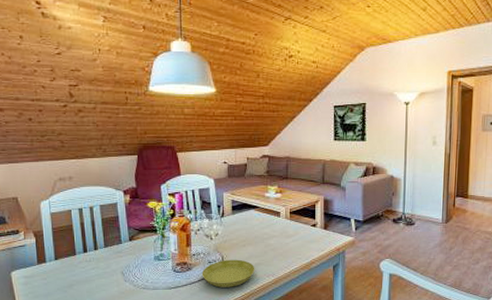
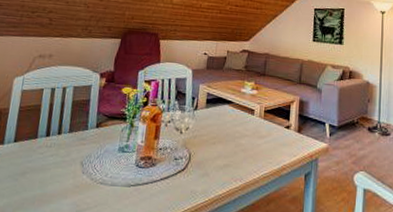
saucer: present [201,259,255,288] -> none [165,157,223,190]

